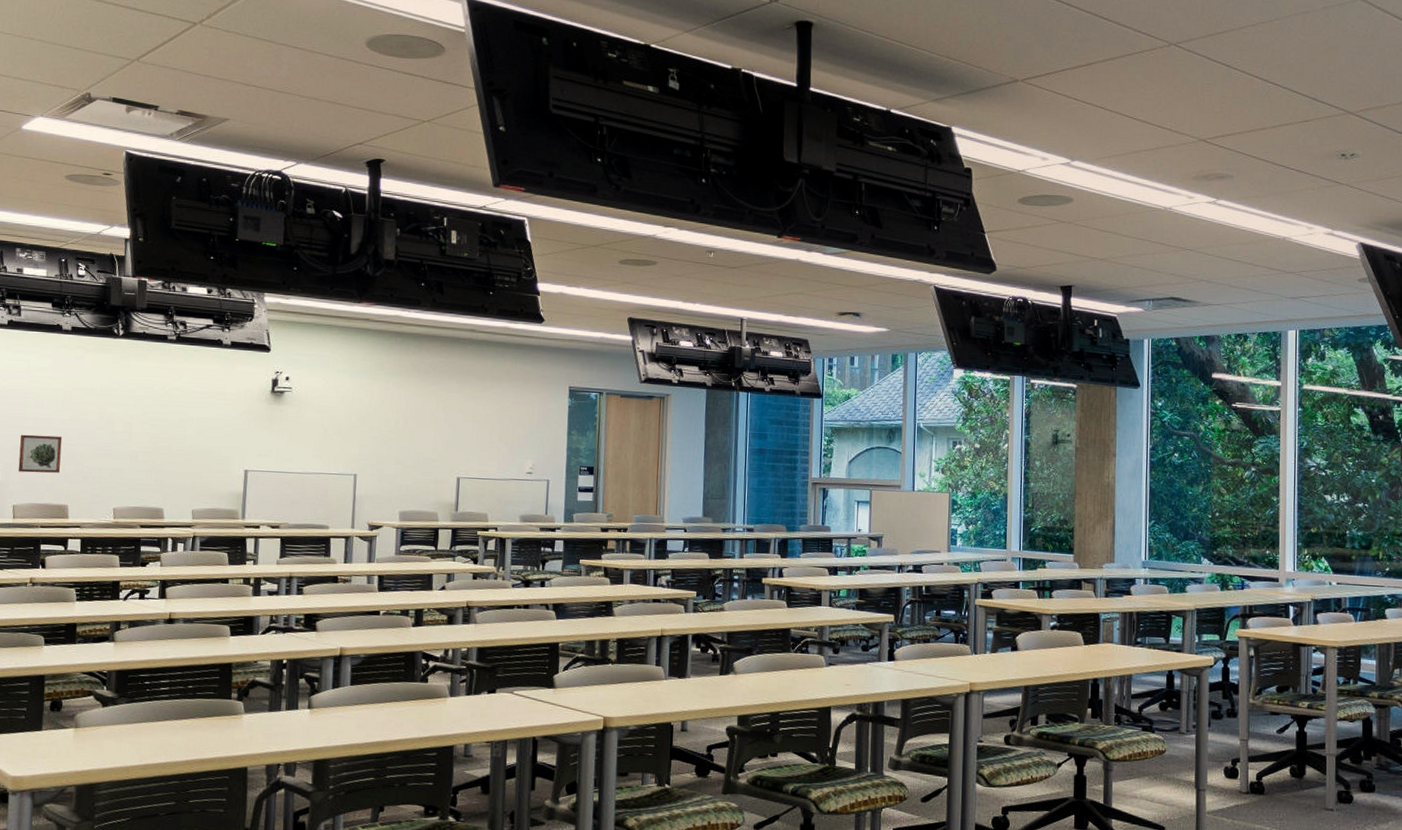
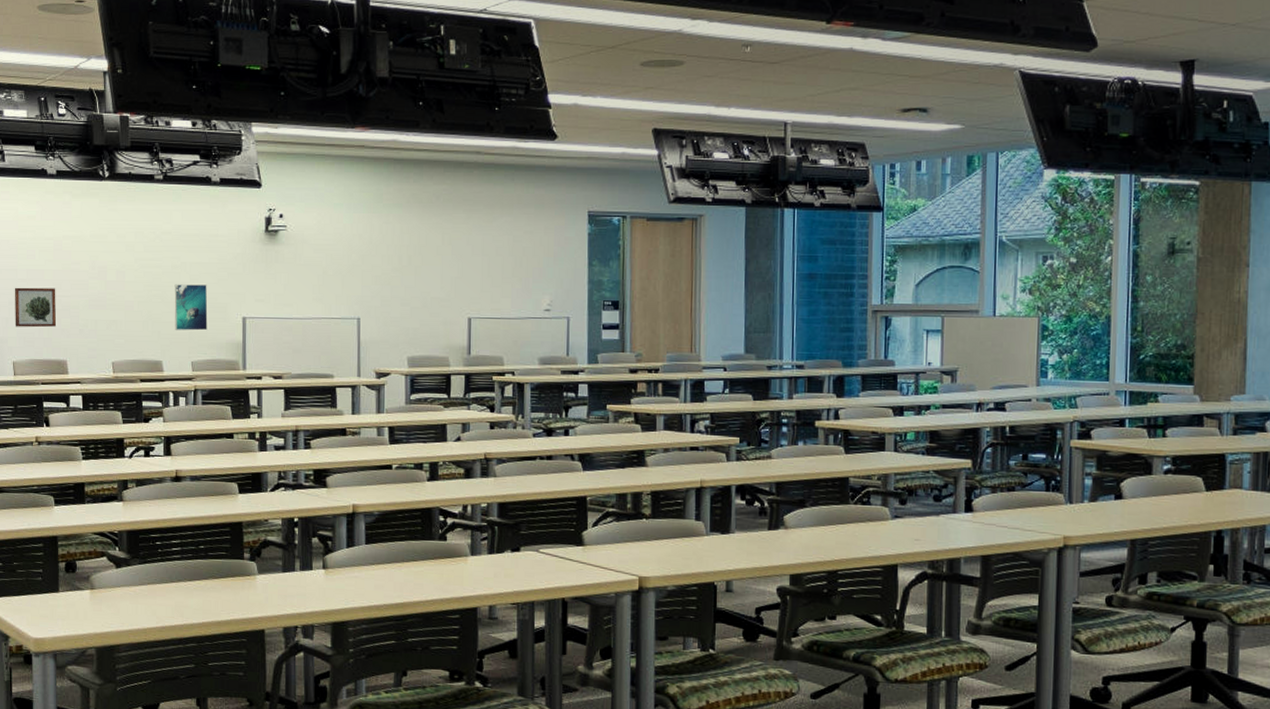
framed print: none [178,437,212,482] -> present [174,284,208,331]

